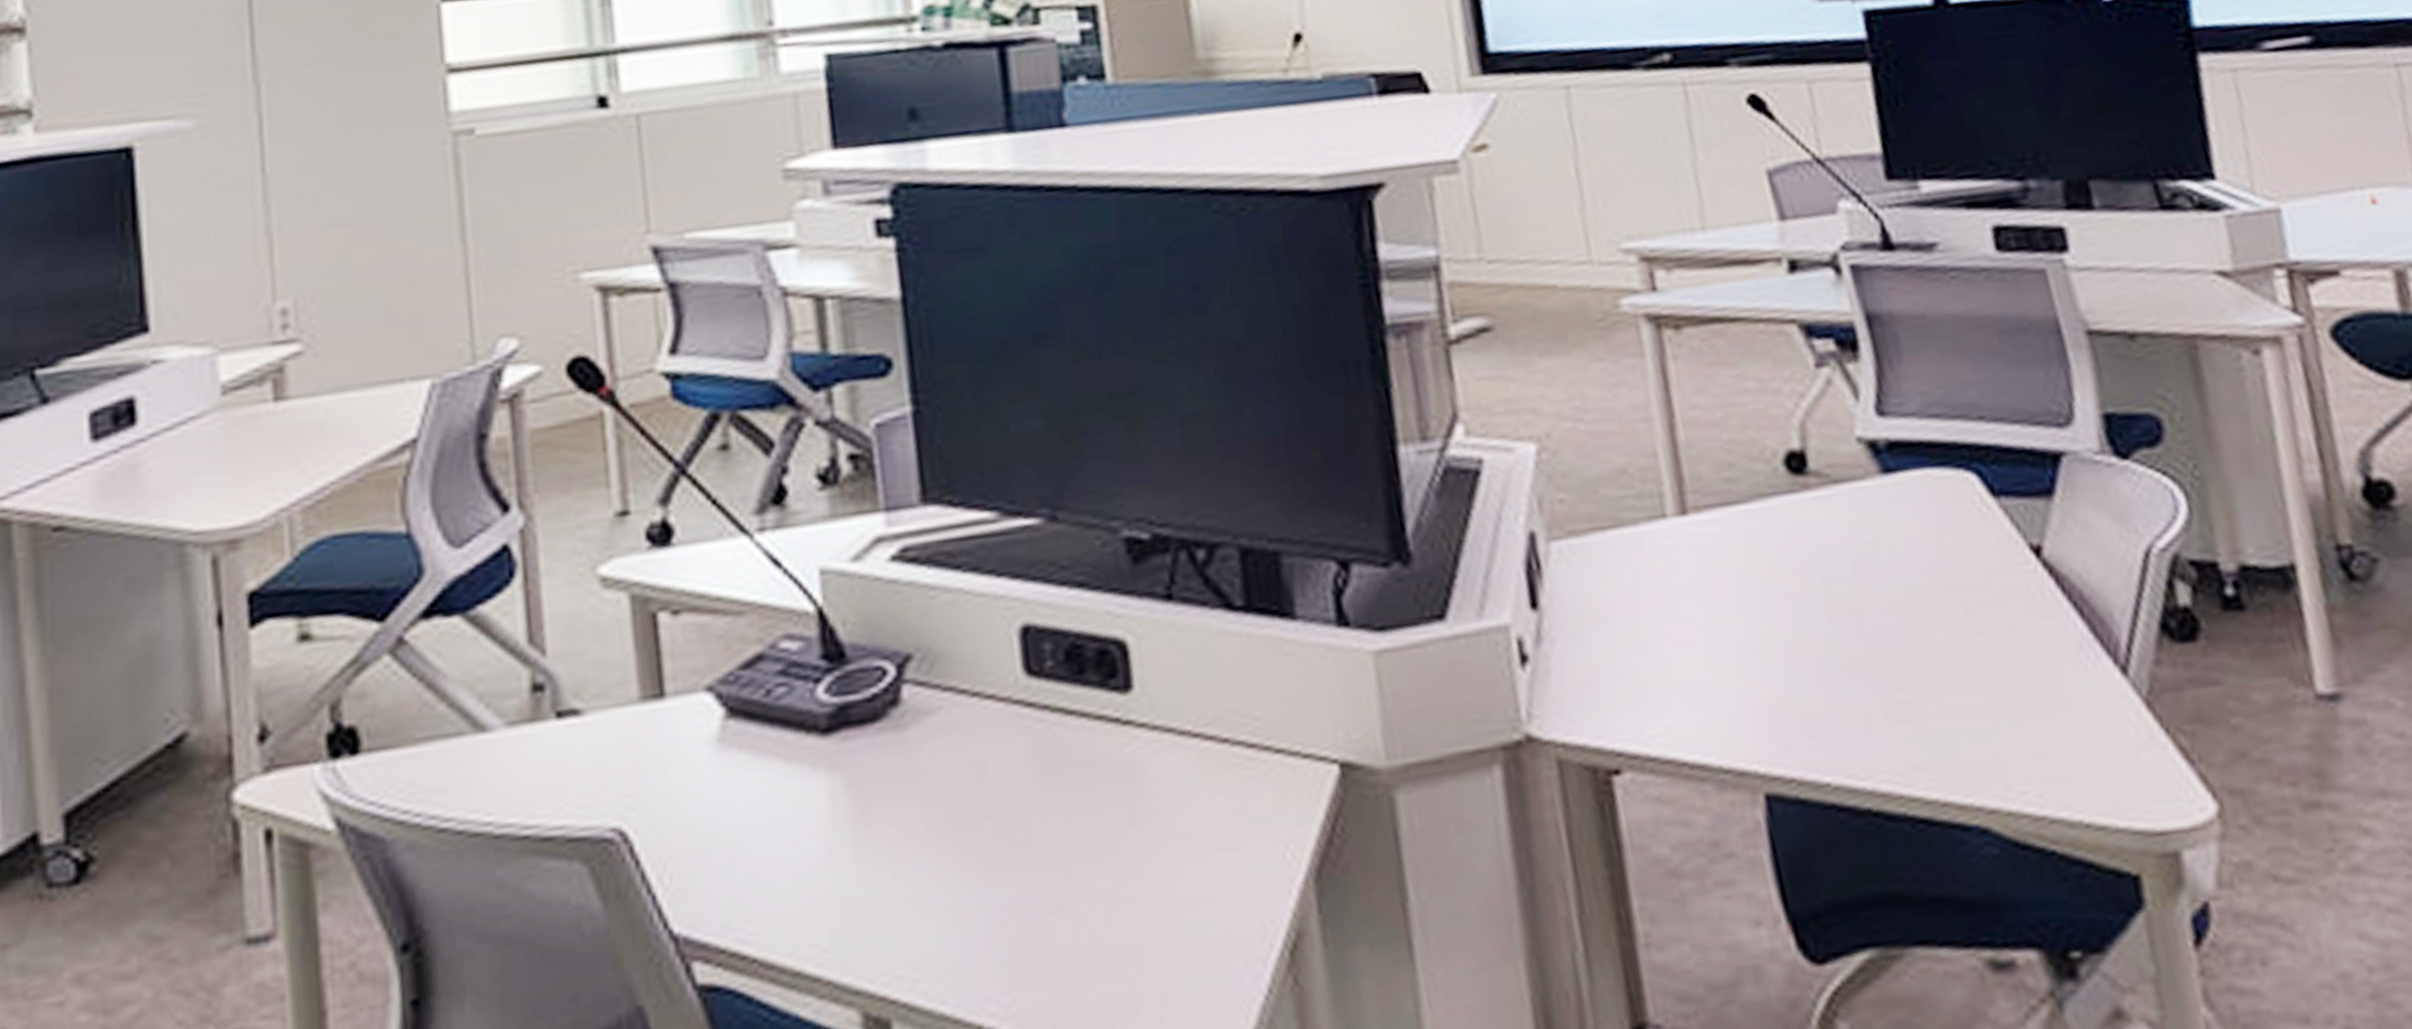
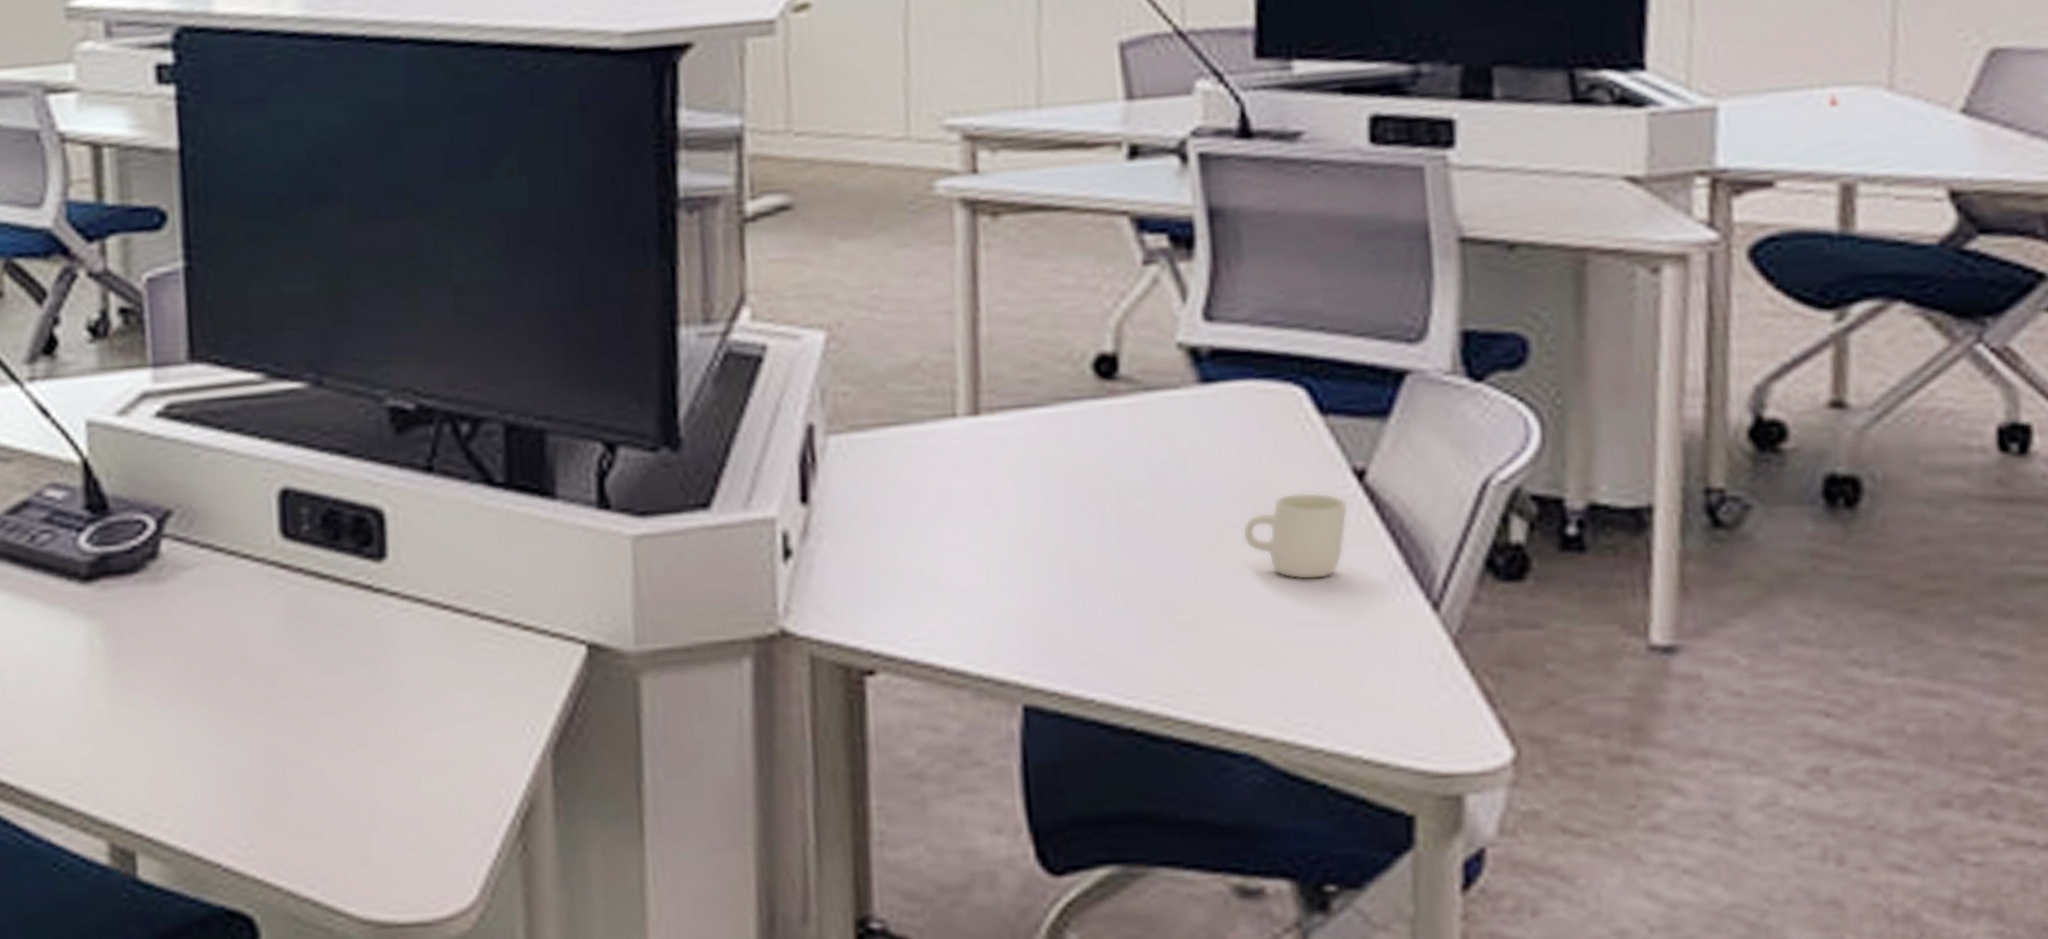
mug: none [1941,569,2034,653] -> present [1243,492,1348,580]

